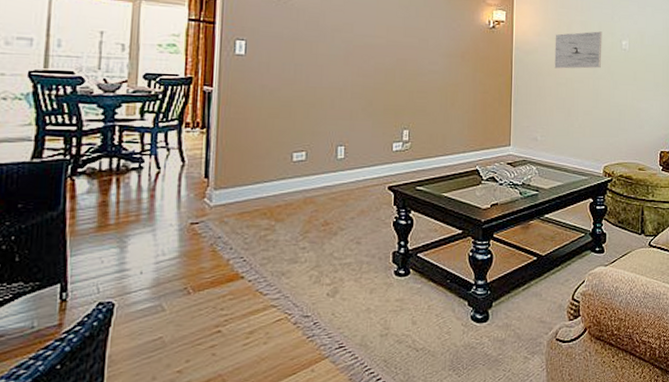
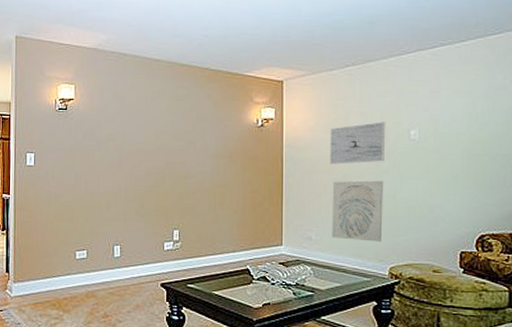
wall art: none [555,85,599,142] -> present [332,180,383,242]

